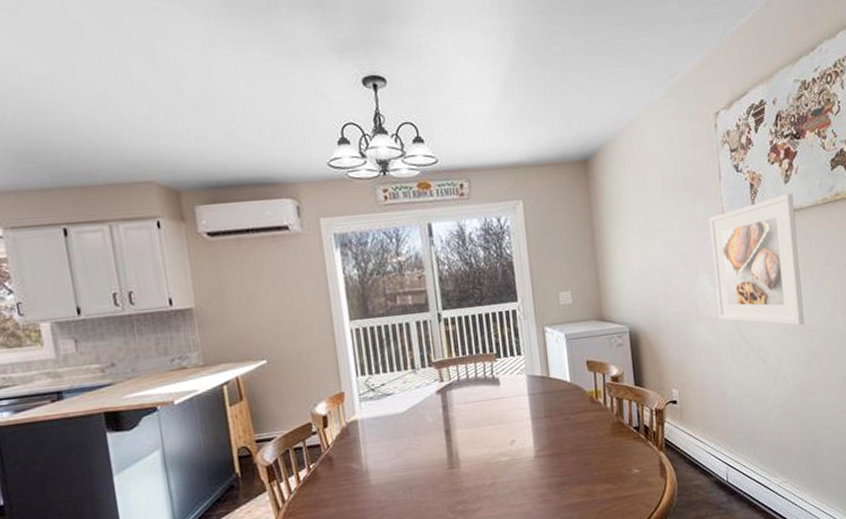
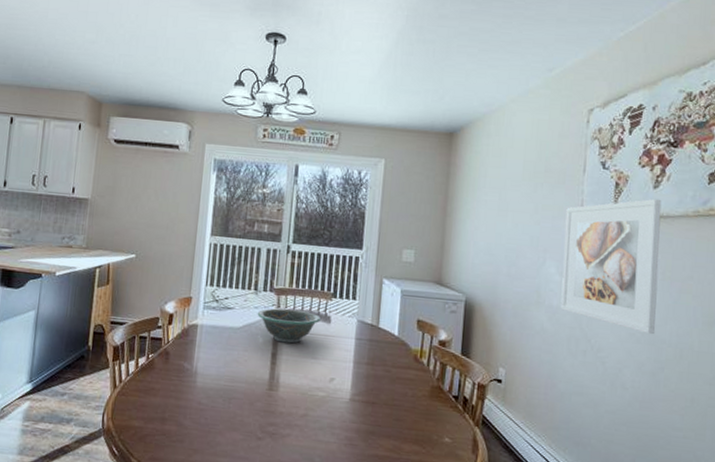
decorative bowl: none [420,378,489,417] -> present [257,308,321,344]

